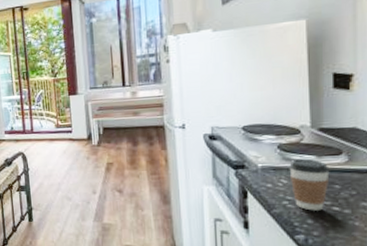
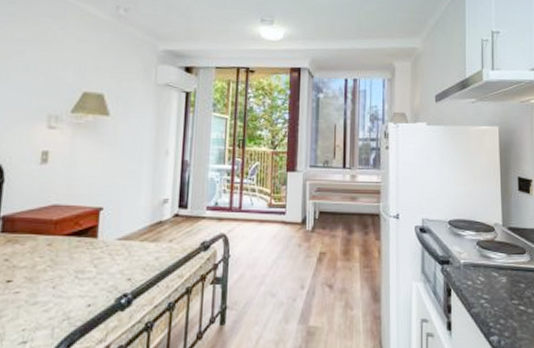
coffee cup: present [289,158,330,211] -> none [486,256,517,310]

